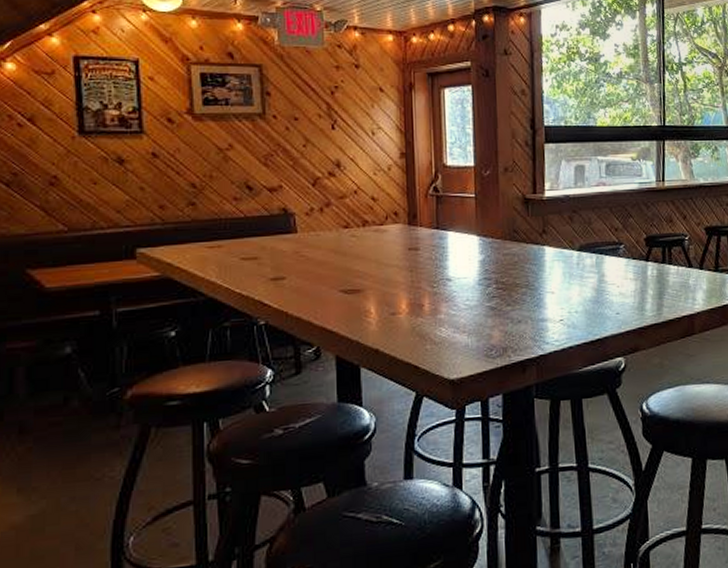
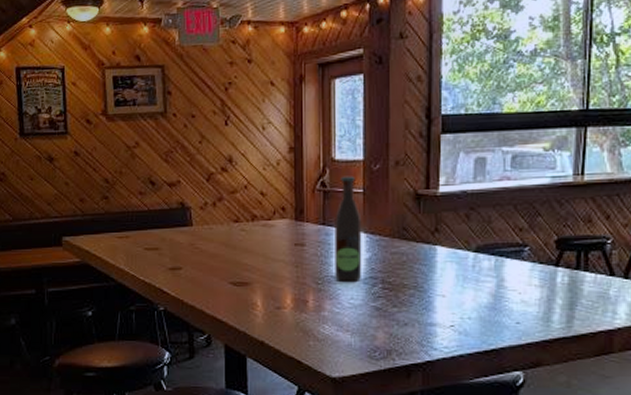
bottle: none [448,181,477,284] -> present [335,176,362,281]

